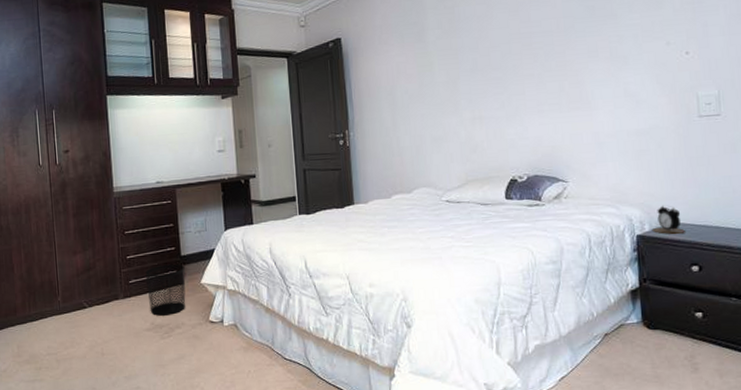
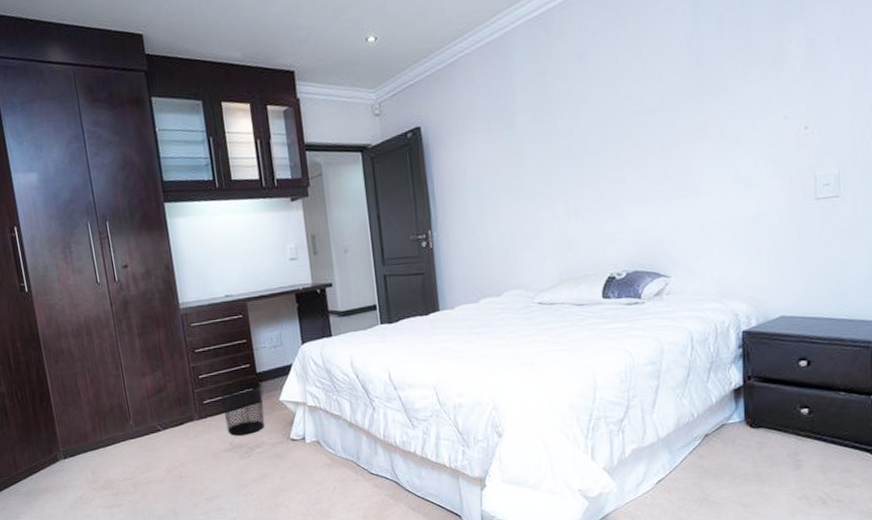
alarm clock: present [653,205,685,234] -> none [760,297,794,329]

